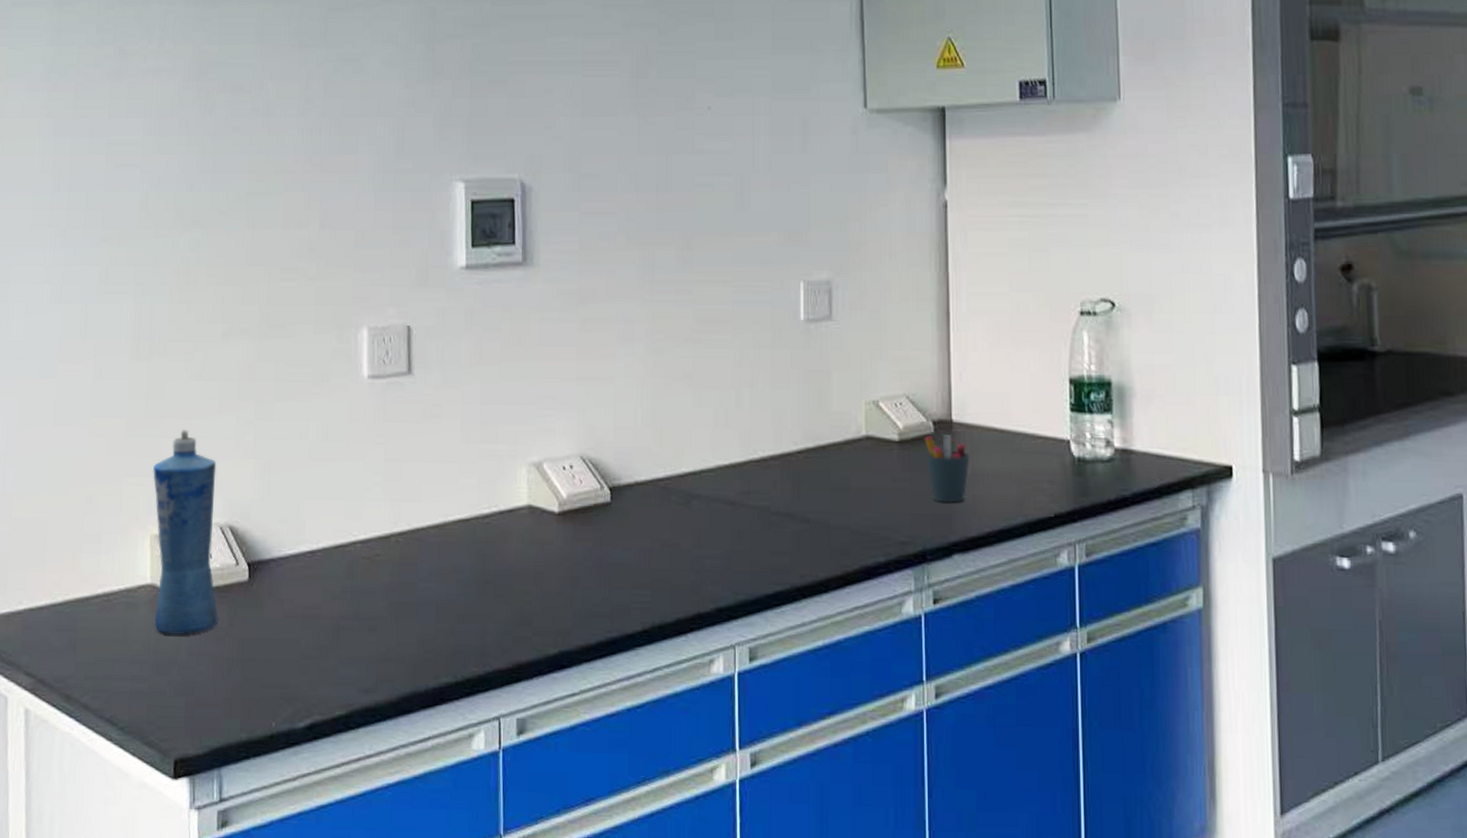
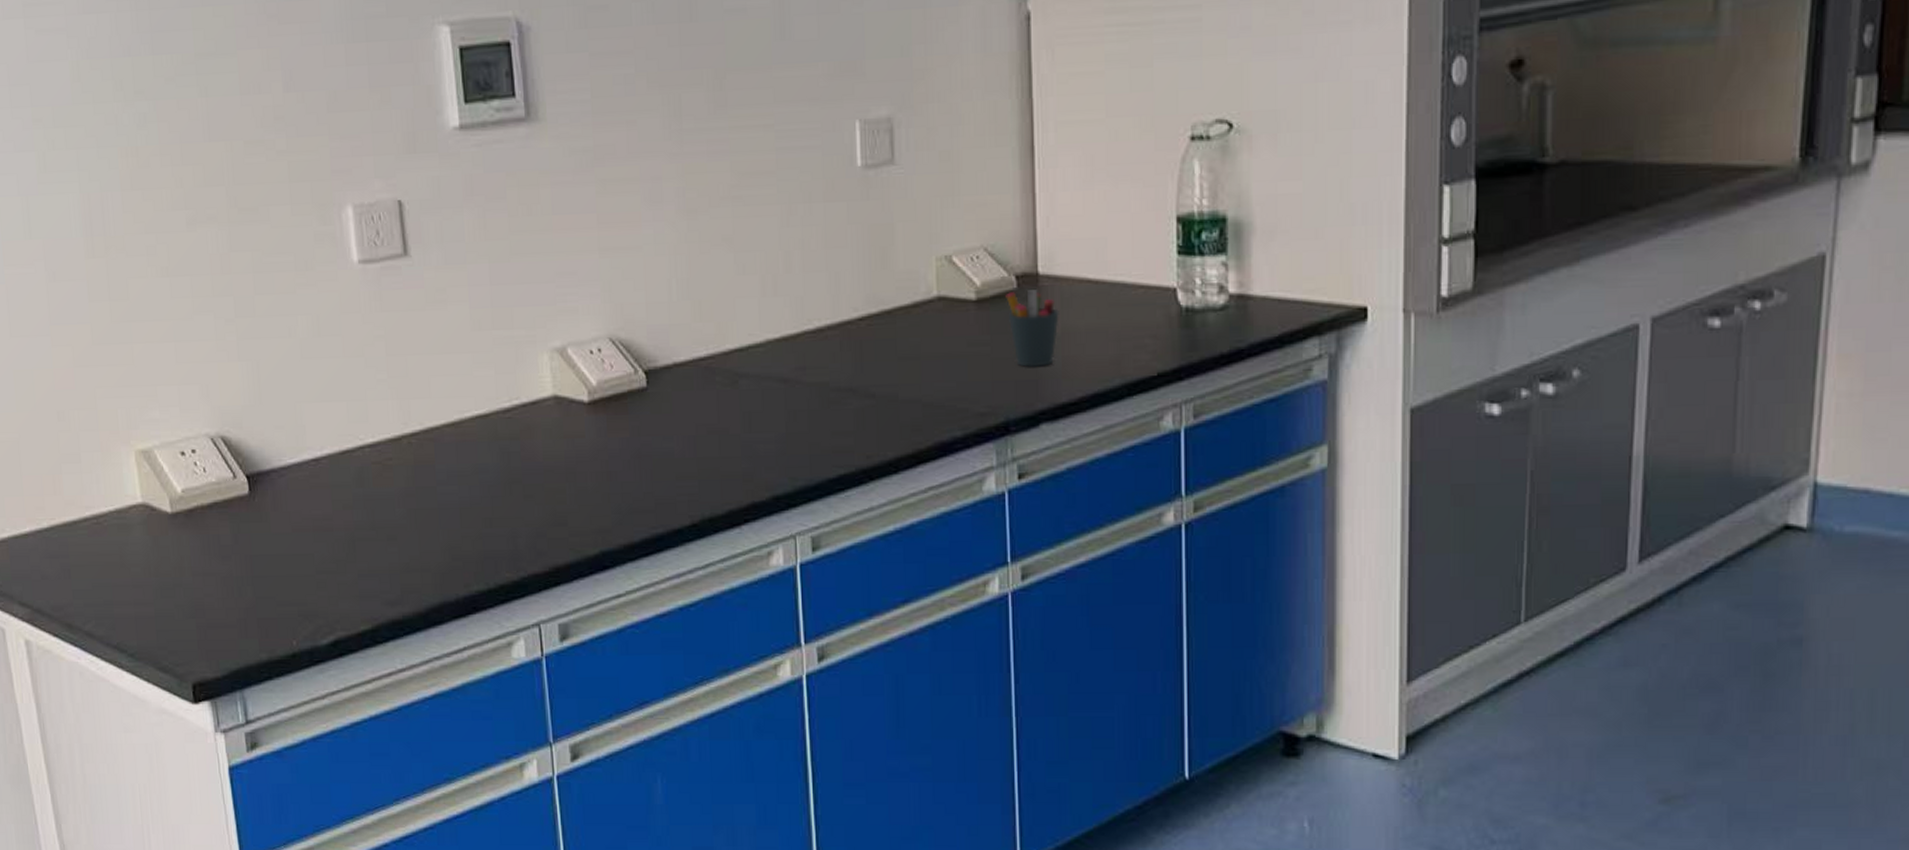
squeeze bottle: present [153,430,218,636] -> none [128,333,221,556]

